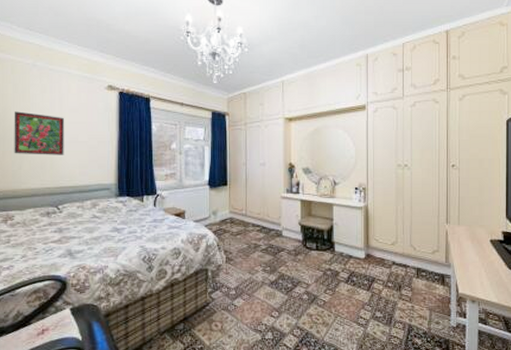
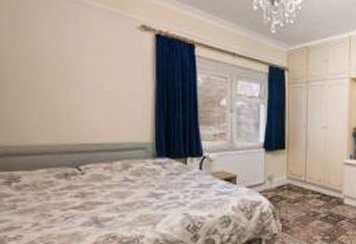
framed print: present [14,111,64,155] -> none [14,48,85,106]

